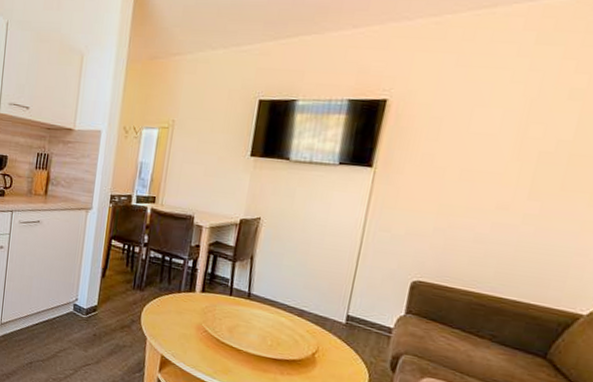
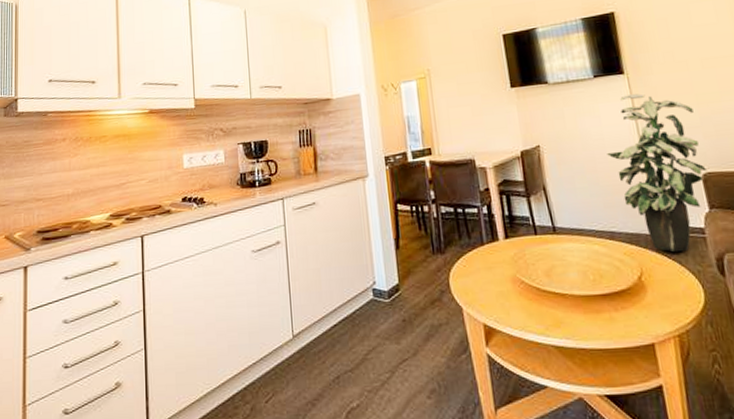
indoor plant: none [324,189,431,344] -> present [607,93,707,252]

